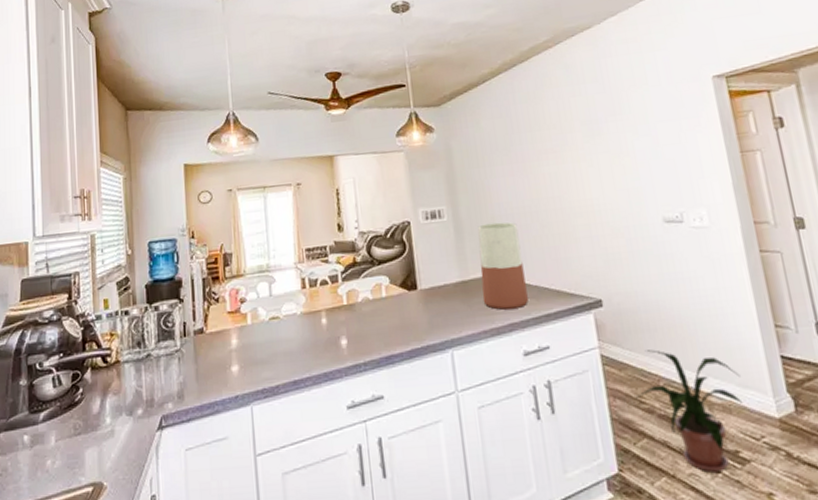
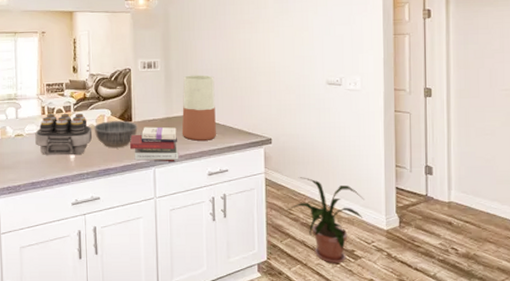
spice rack: none [294,284,368,343] -> present [35,113,93,155]
bowl: none [369,289,426,327] -> present [94,120,138,148]
books: none [417,293,483,341] -> present [130,126,179,162]

